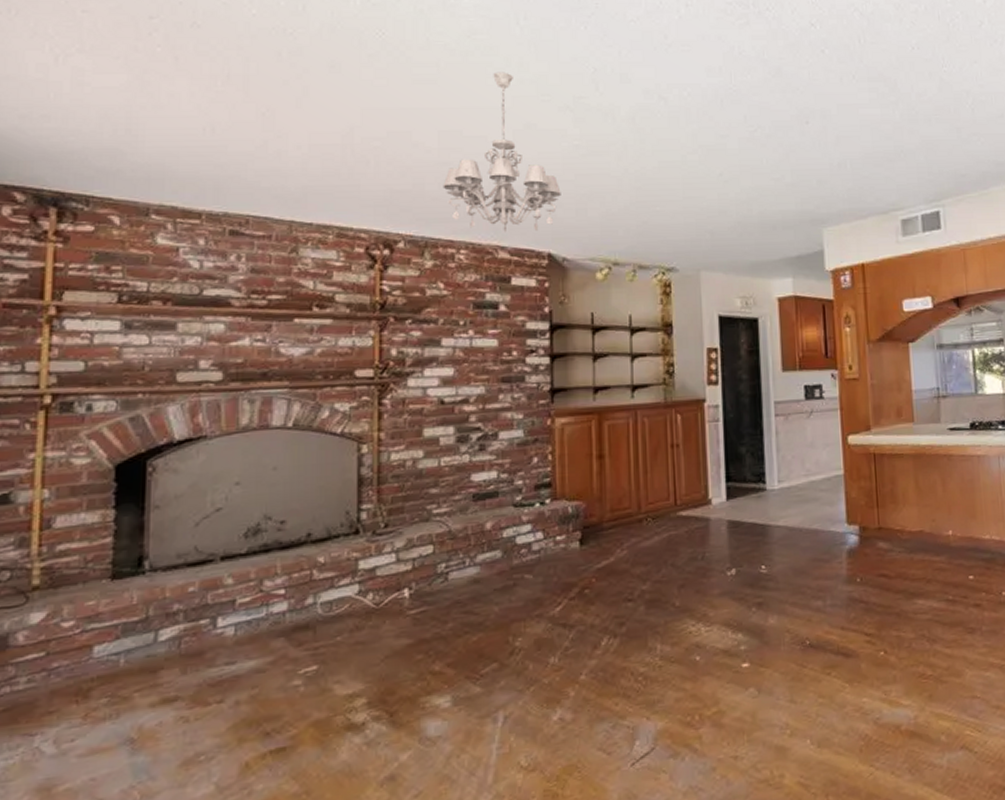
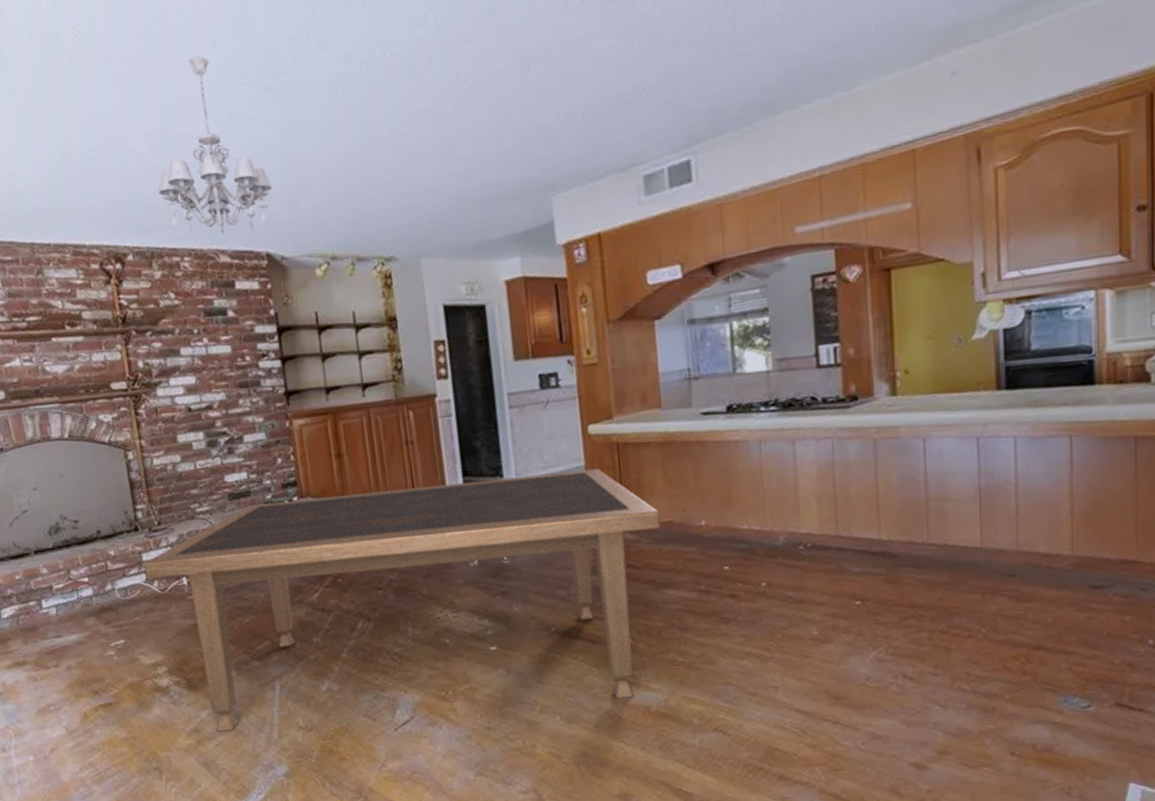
dining table: none [358,478,912,779] -> present [143,468,660,732]

